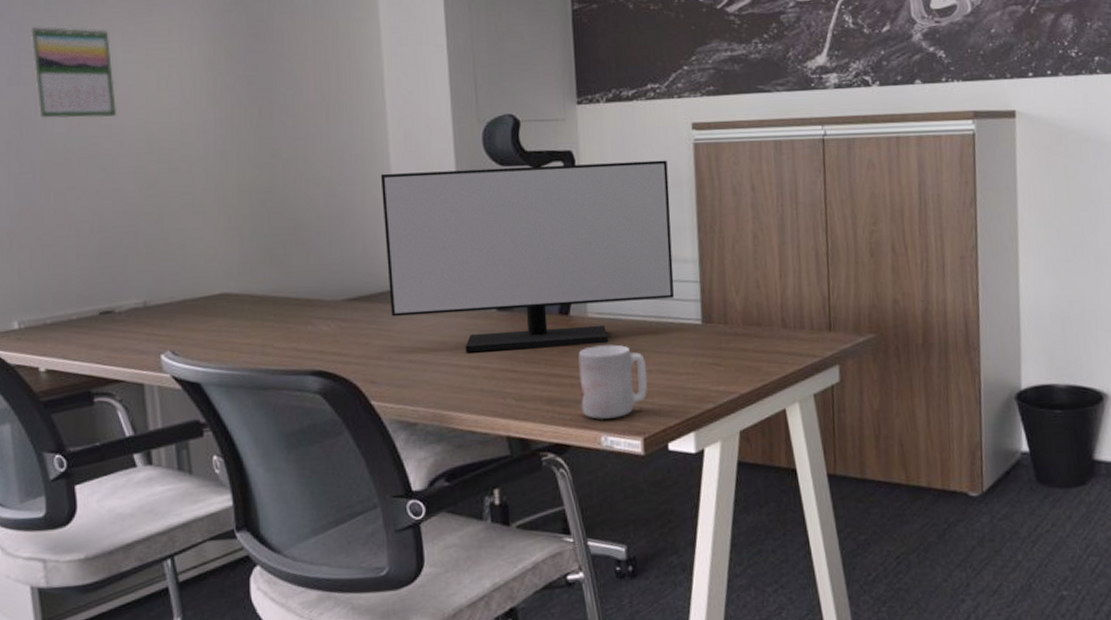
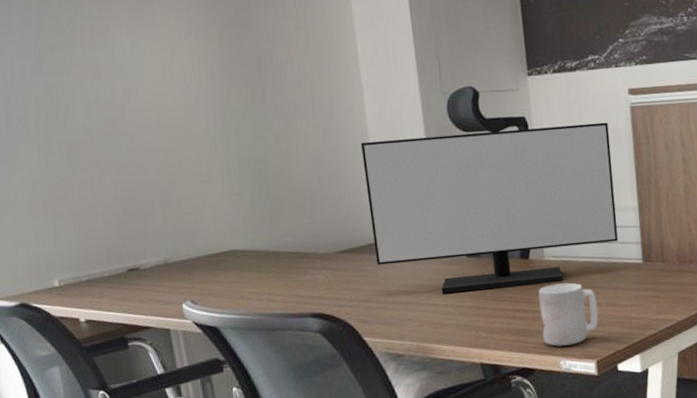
calendar: present [30,25,117,119] -> none [47,20,129,103]

